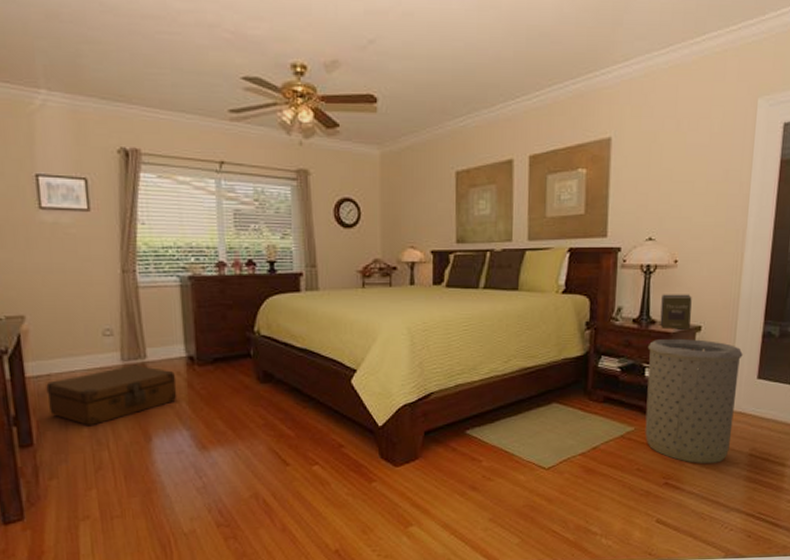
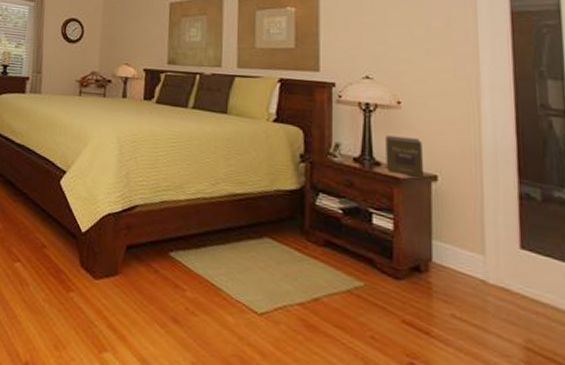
laundry basket: present [645,338,743,463] -> none [373,183,496,351]

